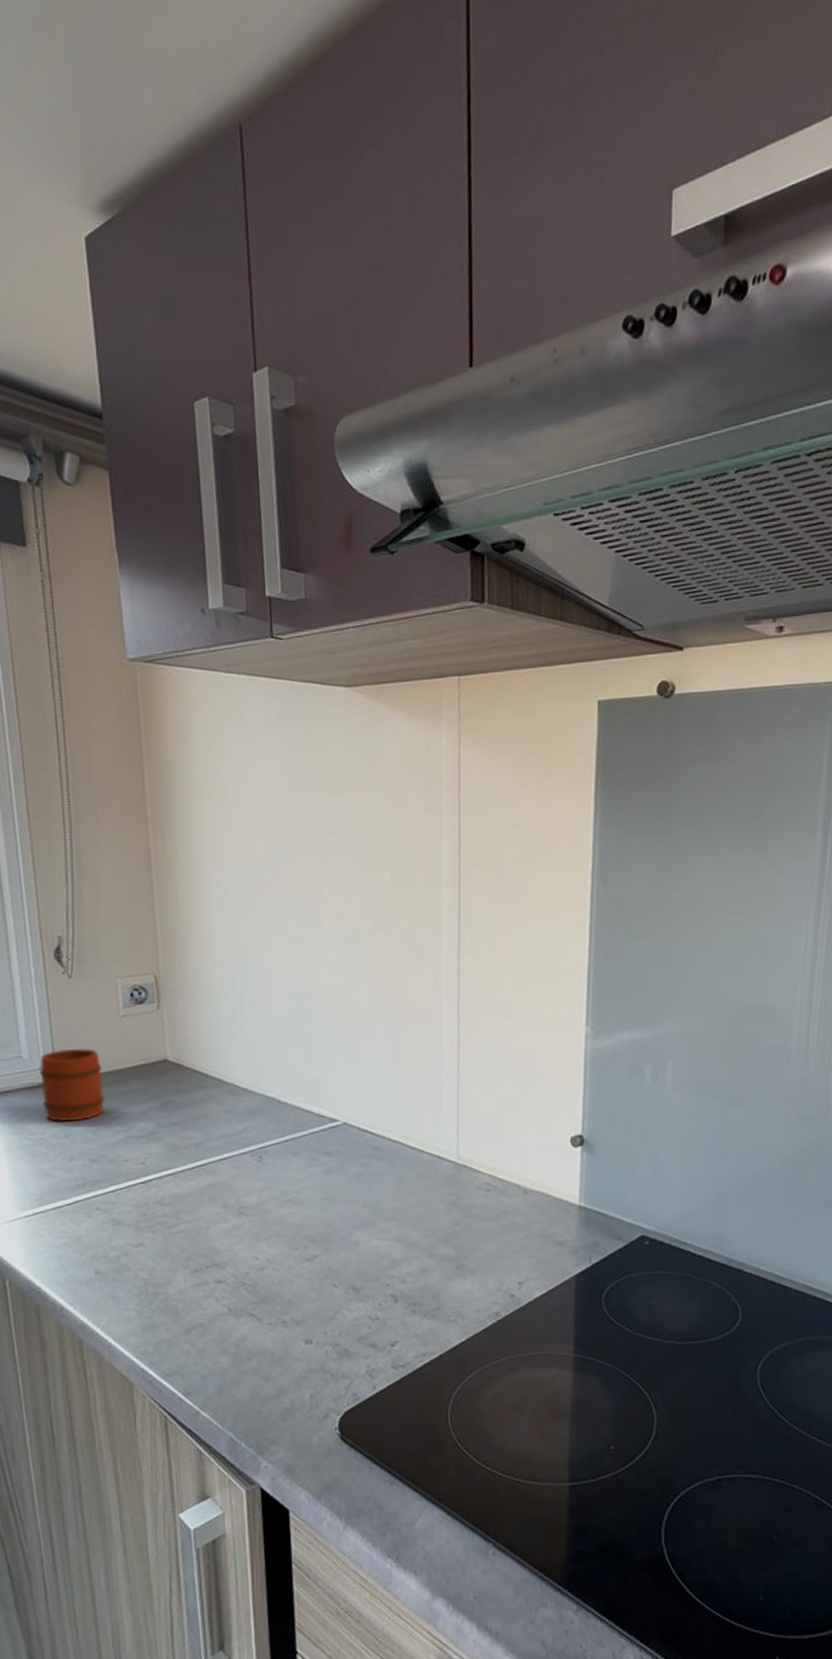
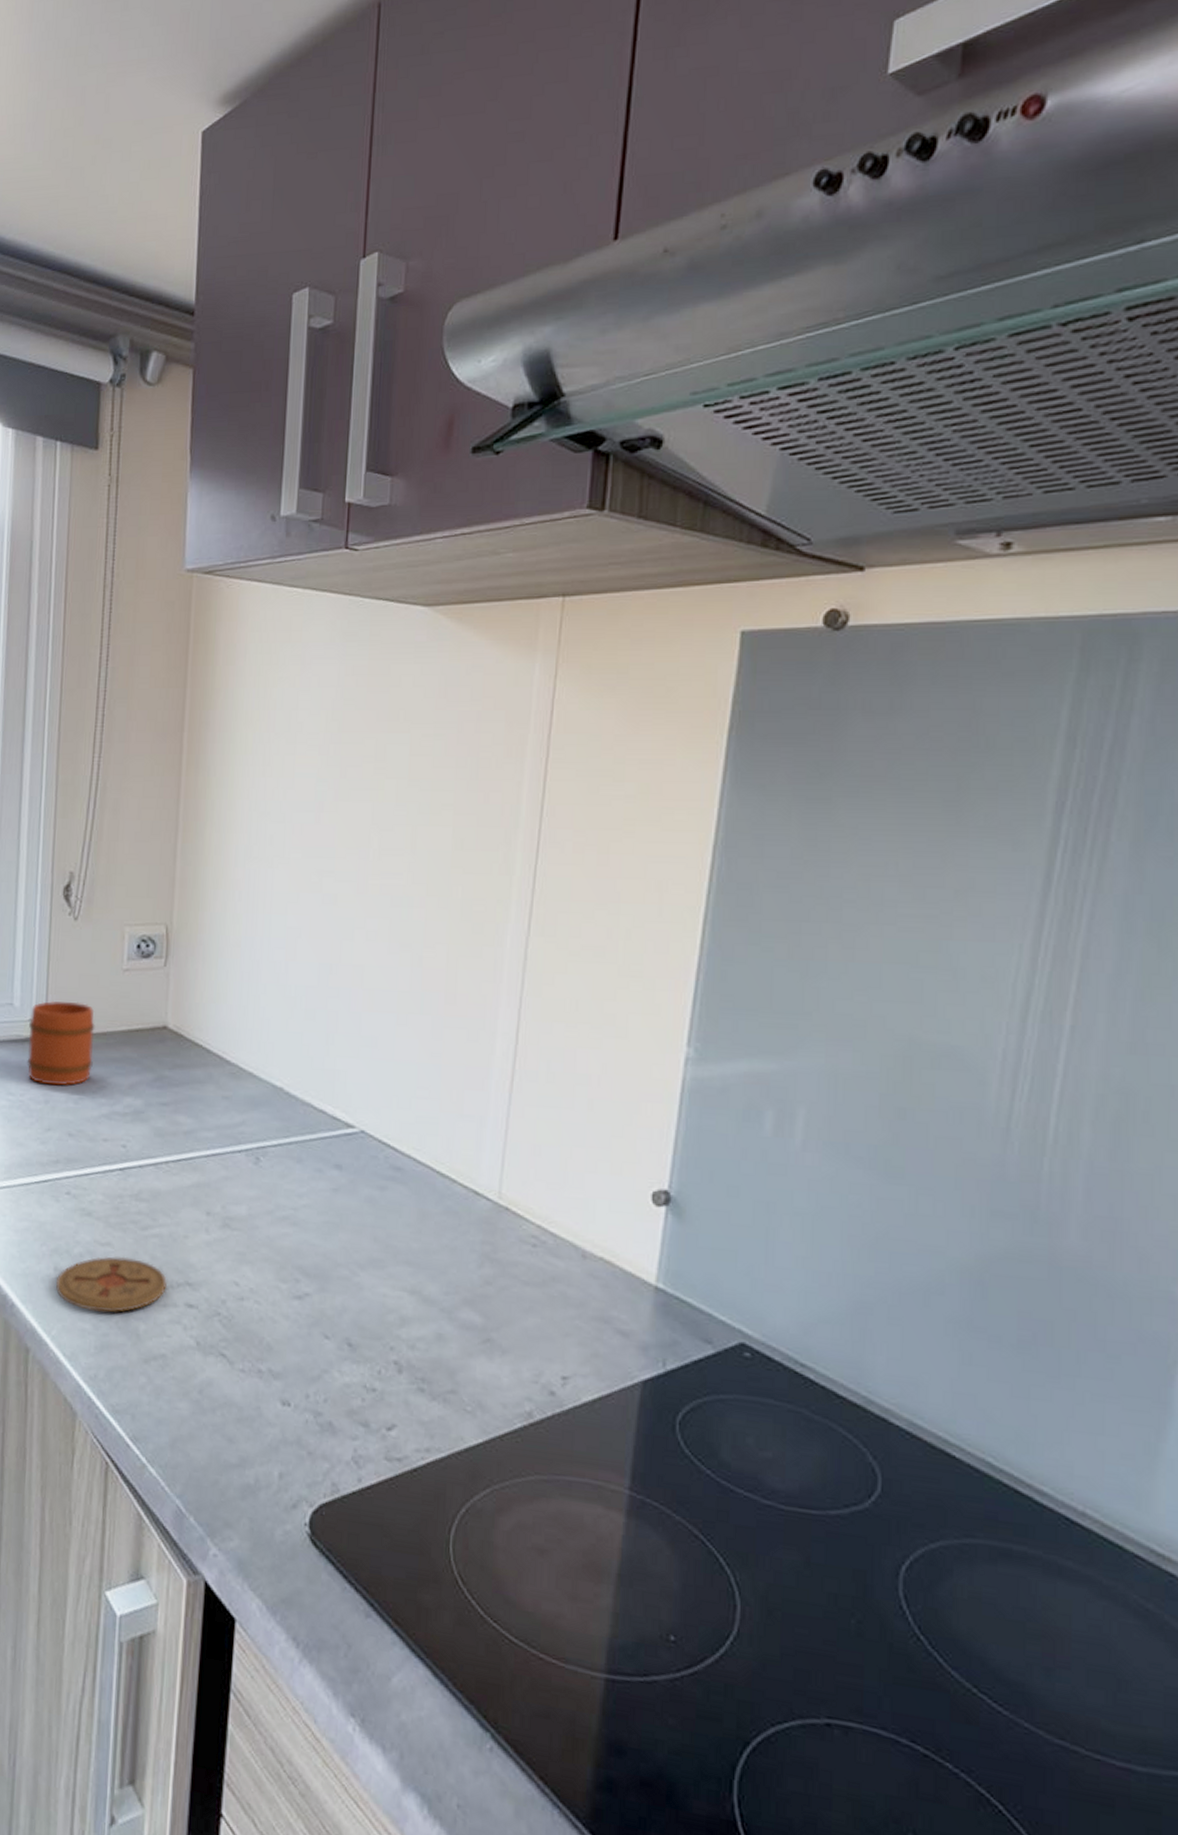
coaster: none [98,1252,198,1301] -> present [55,1256,168,1313]

